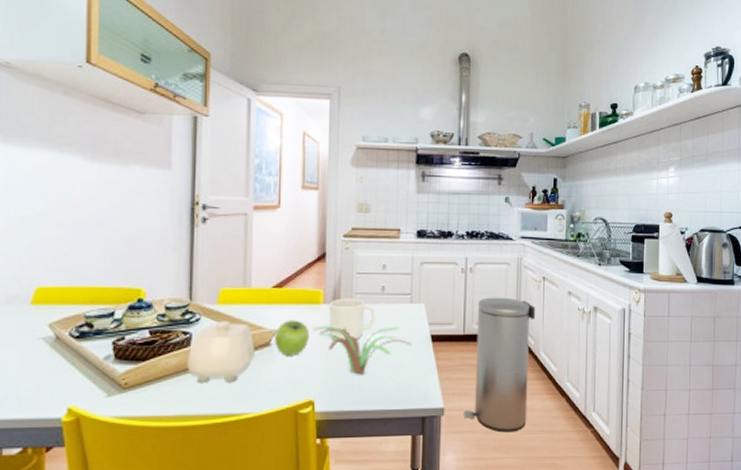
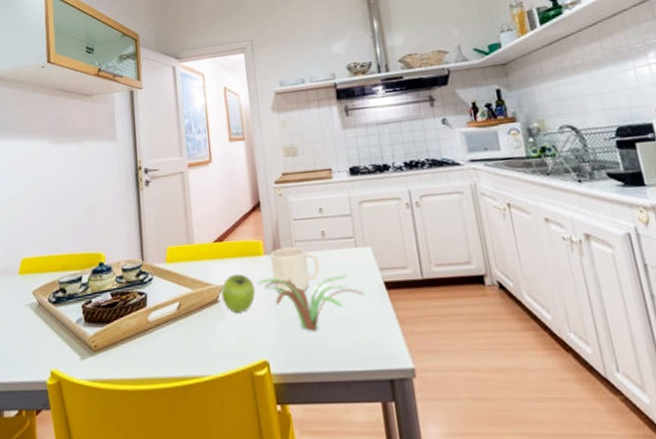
sugar bowl: present [187,320,255,383] -> none [145,278,205,344]
pedal bin: present [464,297,536,433] -> none [432,231,525,400]

